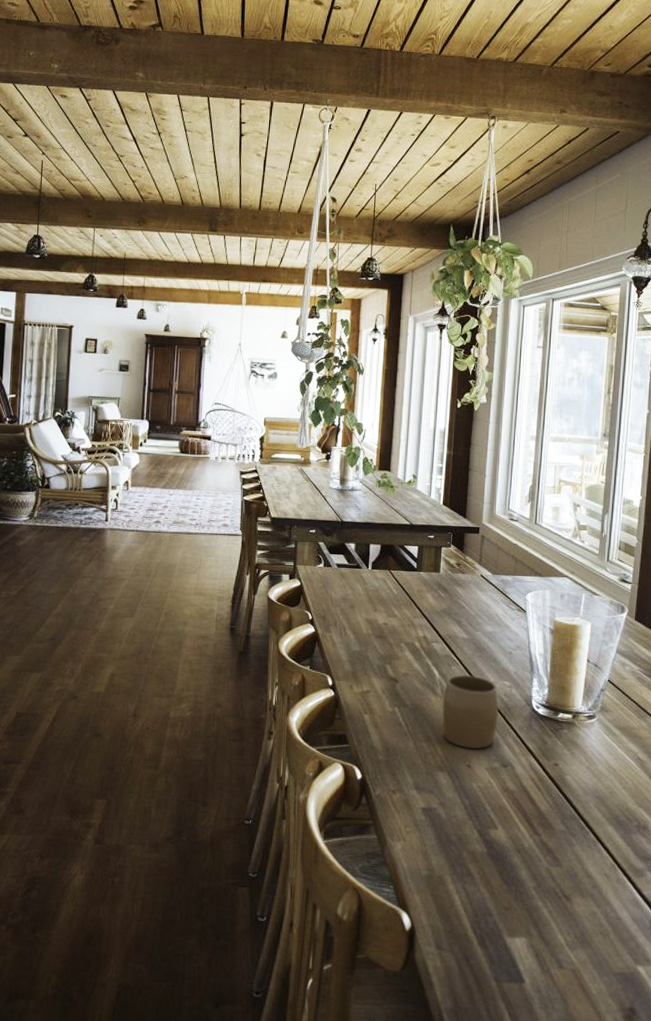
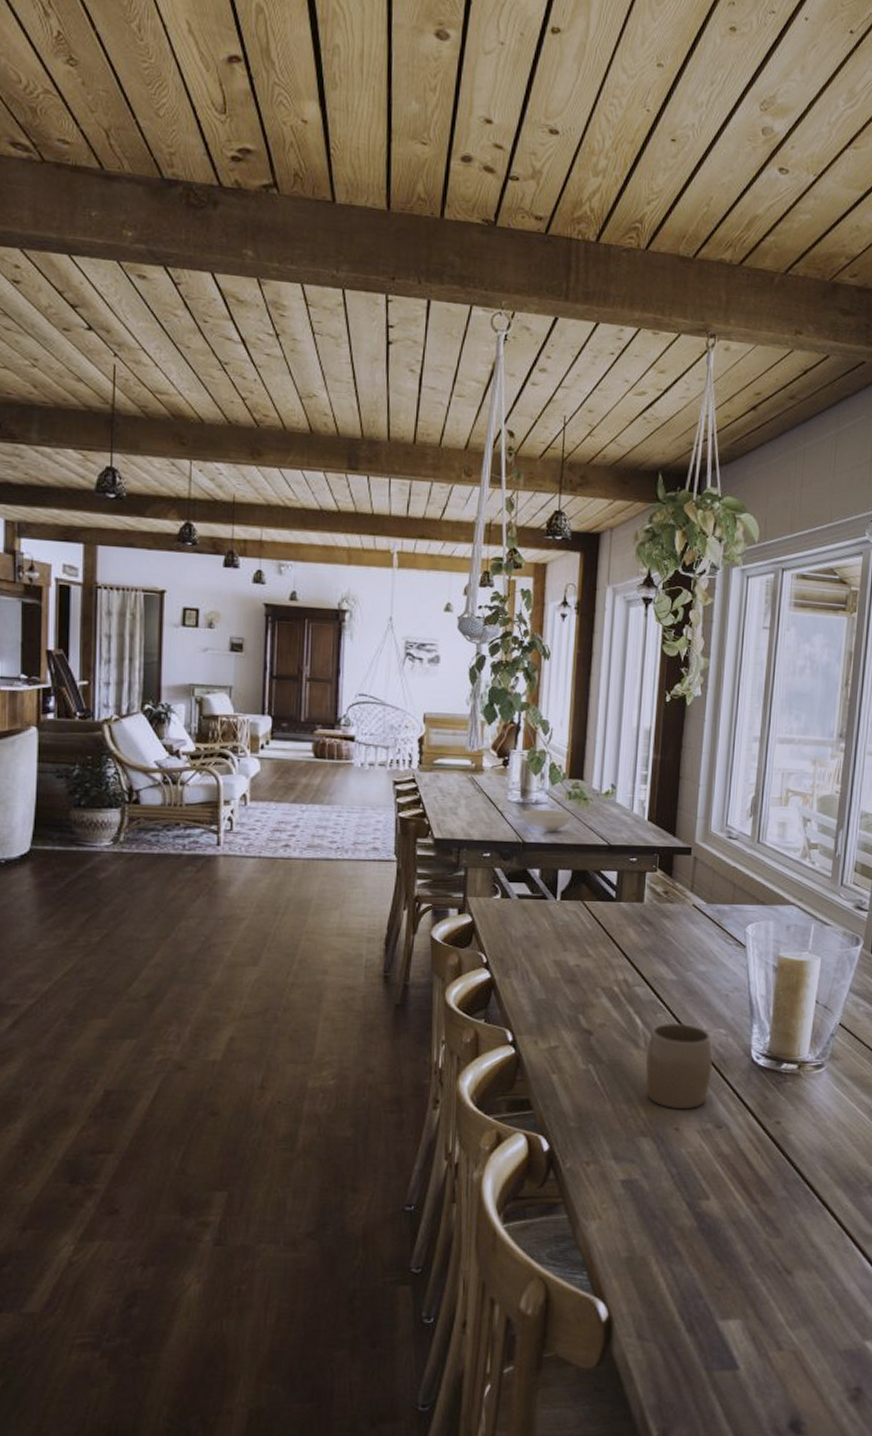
bowl: none [341,495,381,514] -> present [522,810,572,833]

